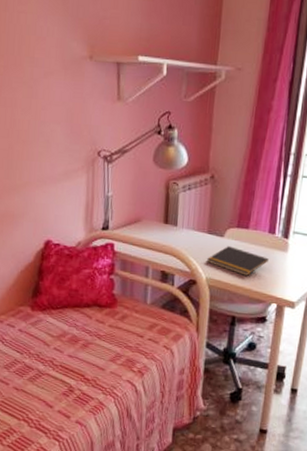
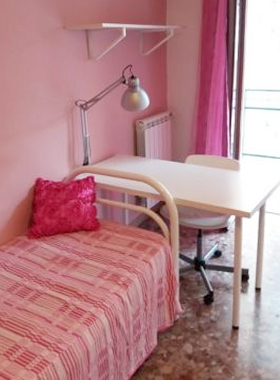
notepad: present [207,246,269,276] -> none [173,170,224,194]

